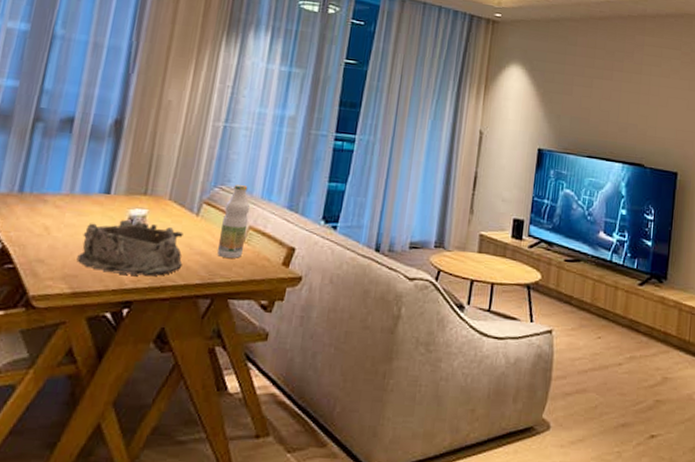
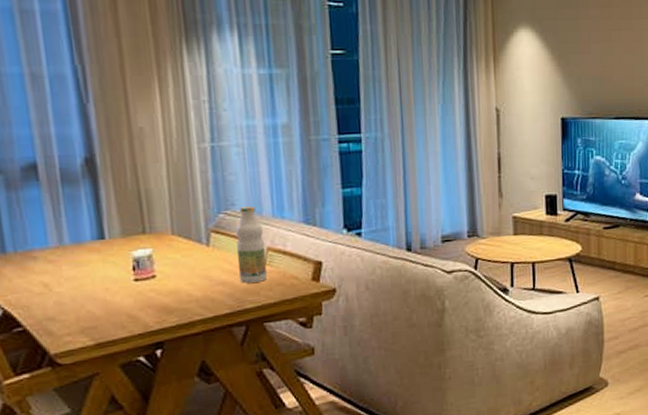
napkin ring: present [77,219,183,276] -> none [88,261,206,319]

